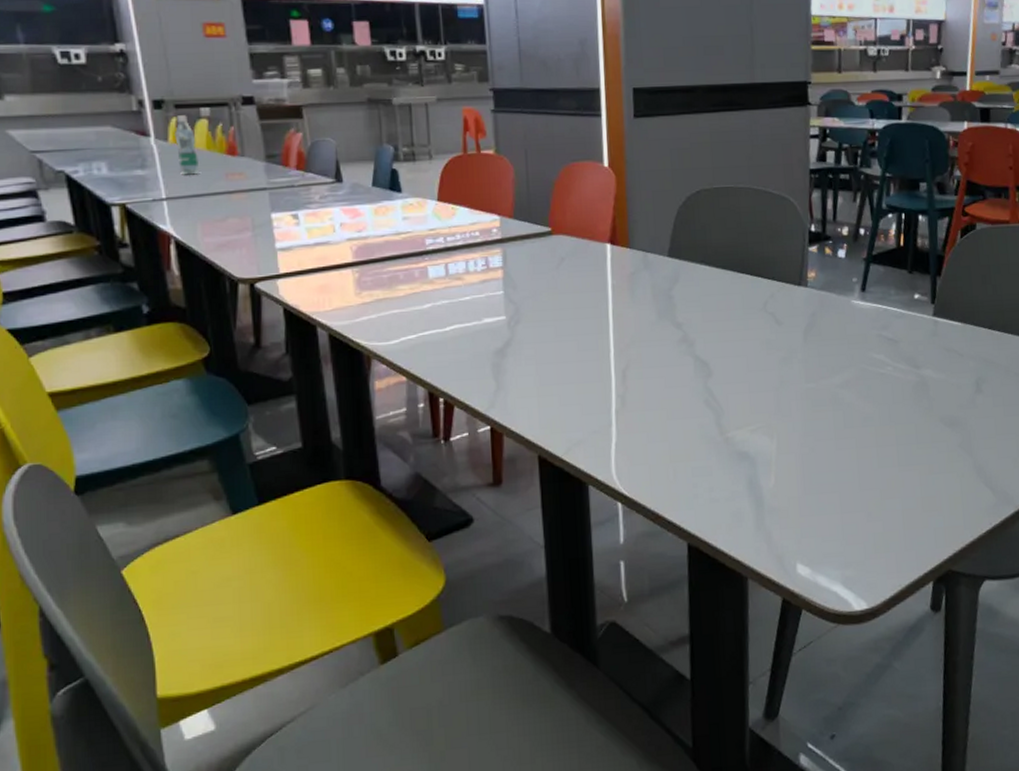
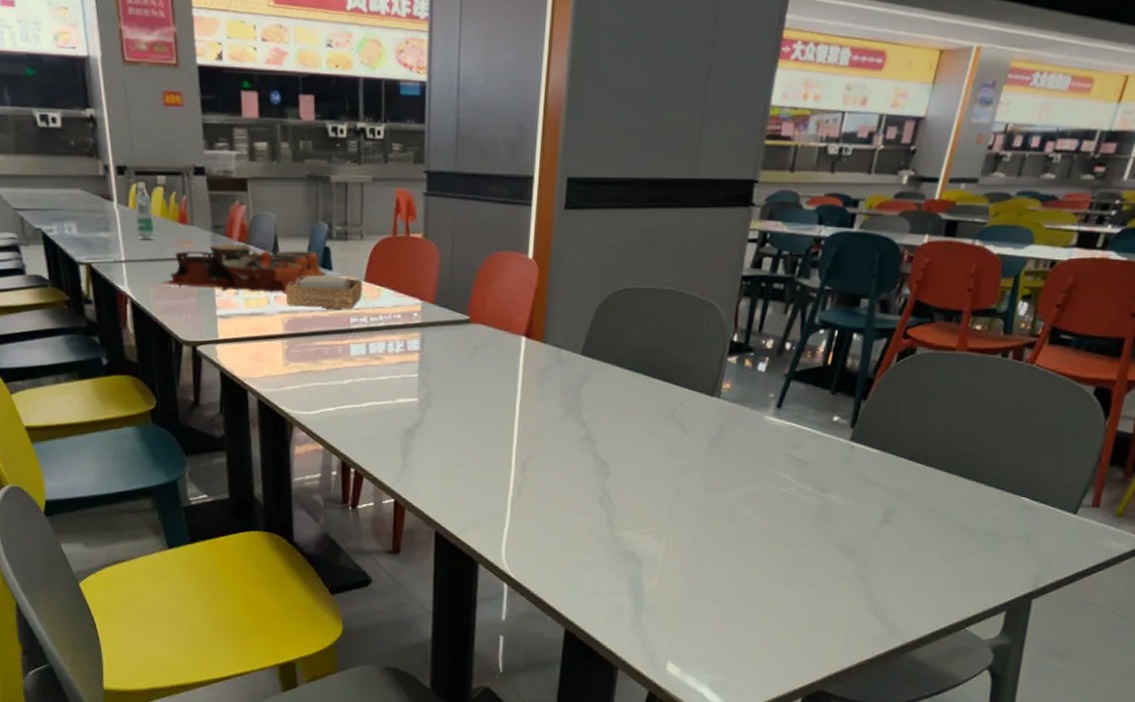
food tray: none [209,171,394,223] -> present [160,242,325,296]
napkin holder: none [353,197,437,233] -> present [285,275,363,310]

